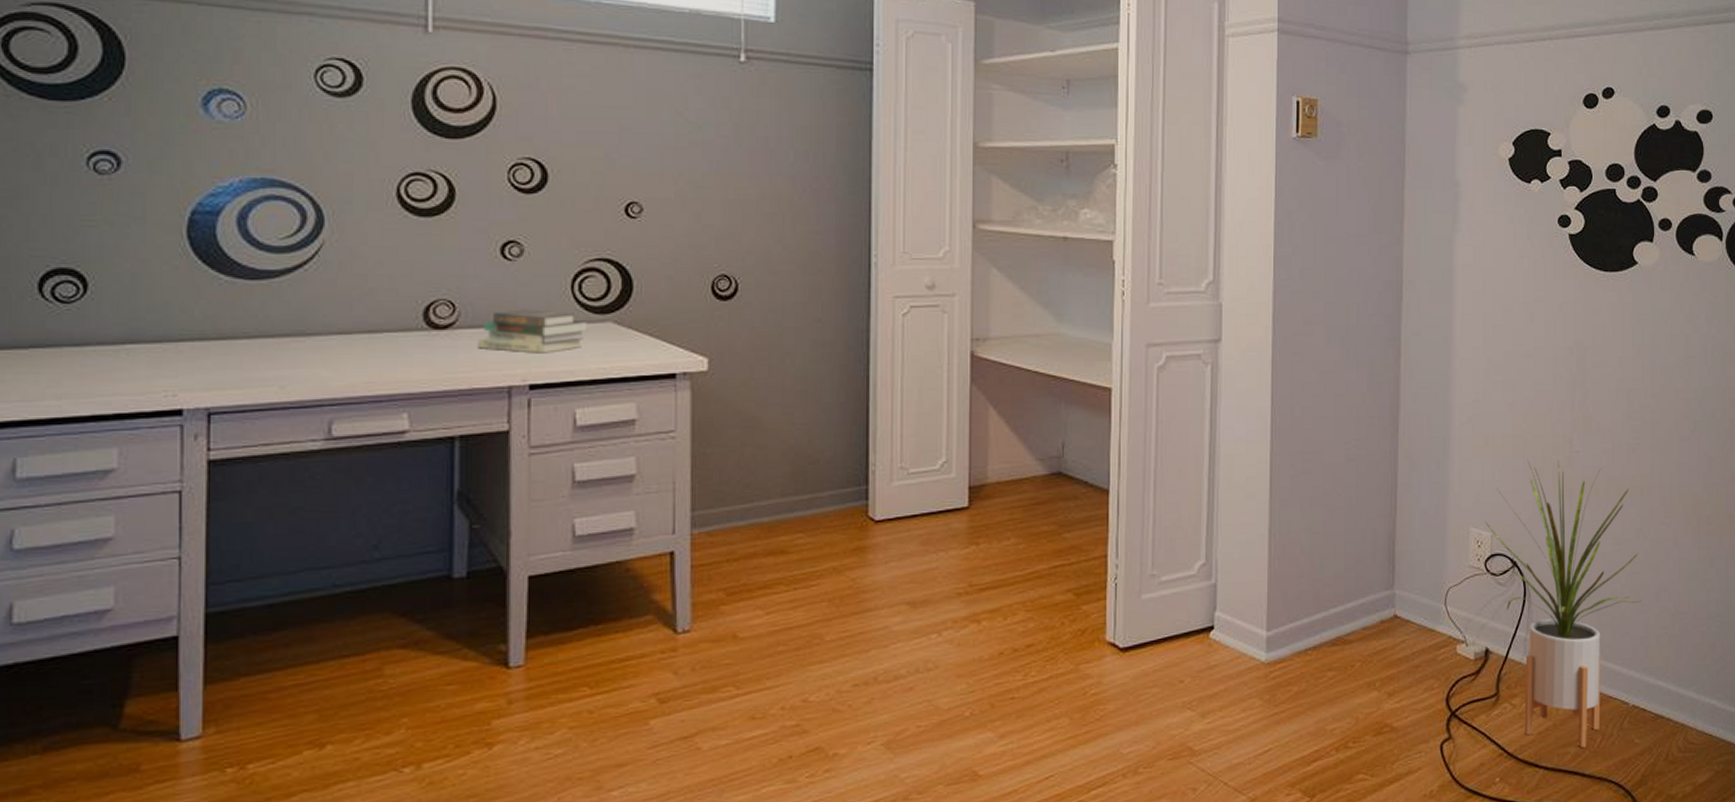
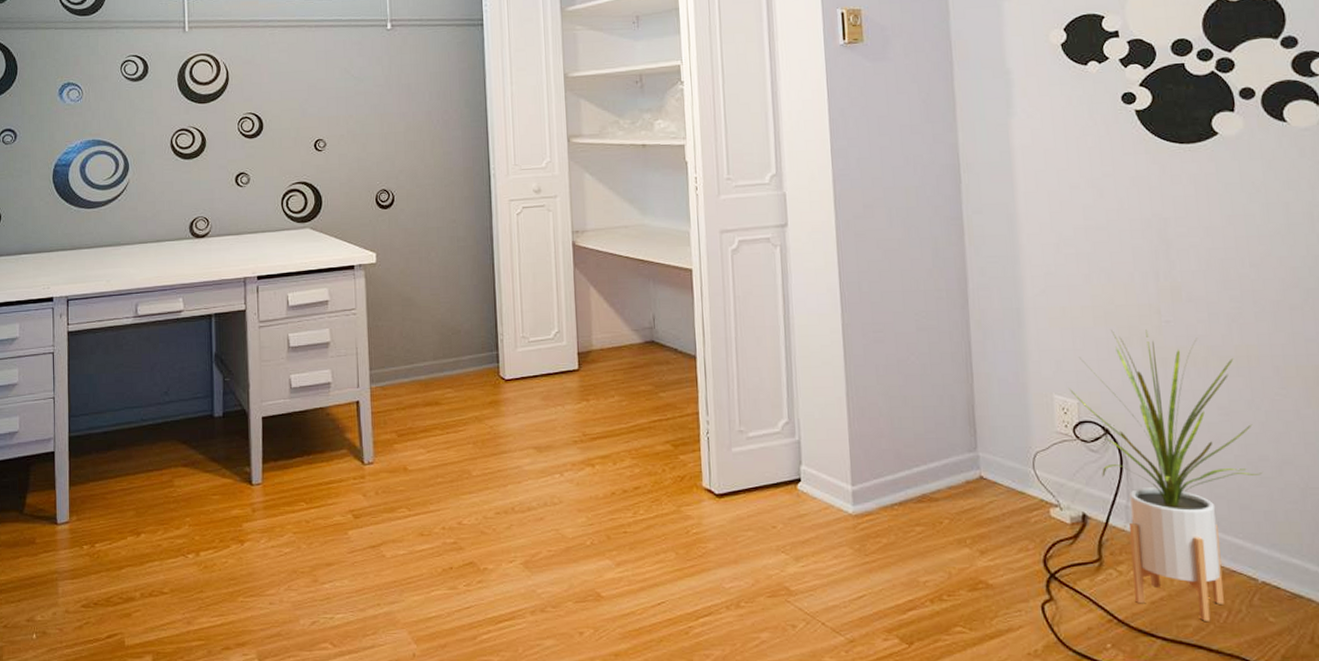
books: present [478,309,587,354] -> none [224,221,293,253]

